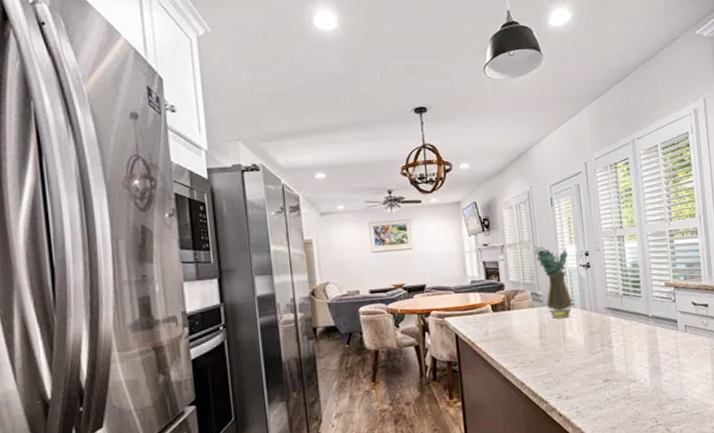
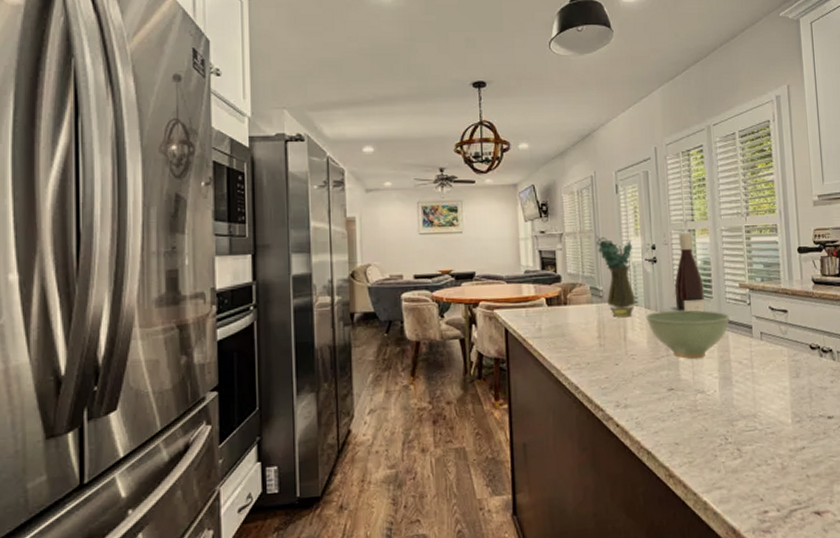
bowl: none [581,308,658,353] -> present [645,309,731,359]
bottle: none [606,238,635,311] -> present [674,232,705,312]

